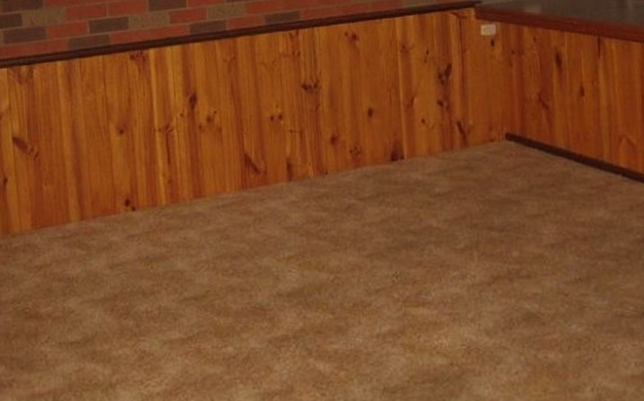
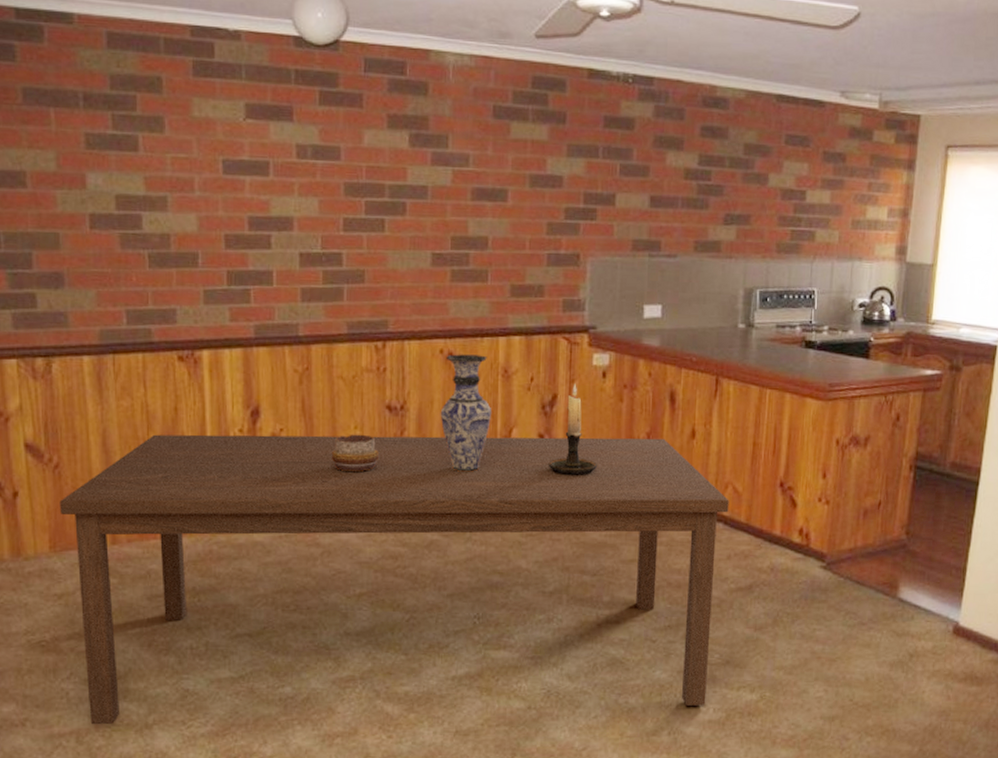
dining table: none [39,97,626,385] -> present [59,434,729,725]
decorative bowl: none [257,111,299,146] -> present [331,434,380,473]
vase: none [349,34,395,140] -> present [440,354,492,472]
candle holder: none [449,52,494,138] -> present [548,382,597,476]

